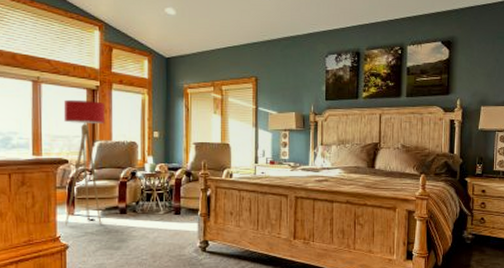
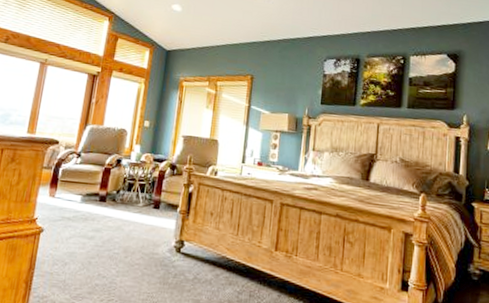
floor lamp: present [63,99,106,226] -> none [45,82,103,210]

